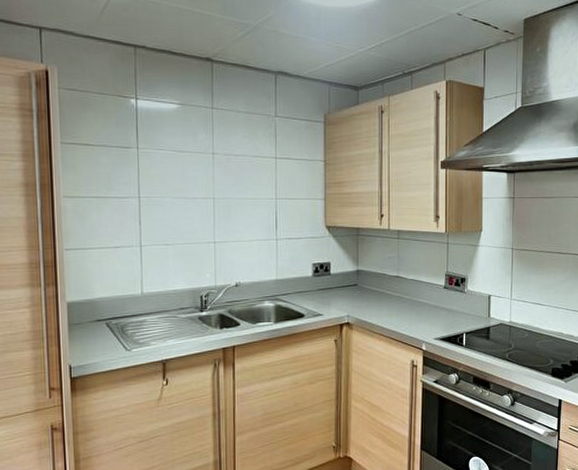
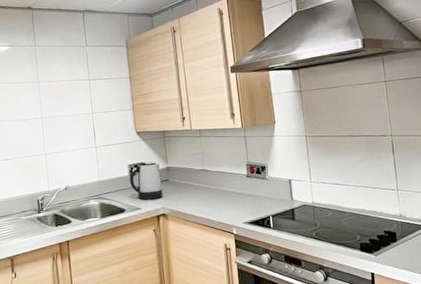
kettle: none [313,262,349,306] -> present [129,161,163,200]

